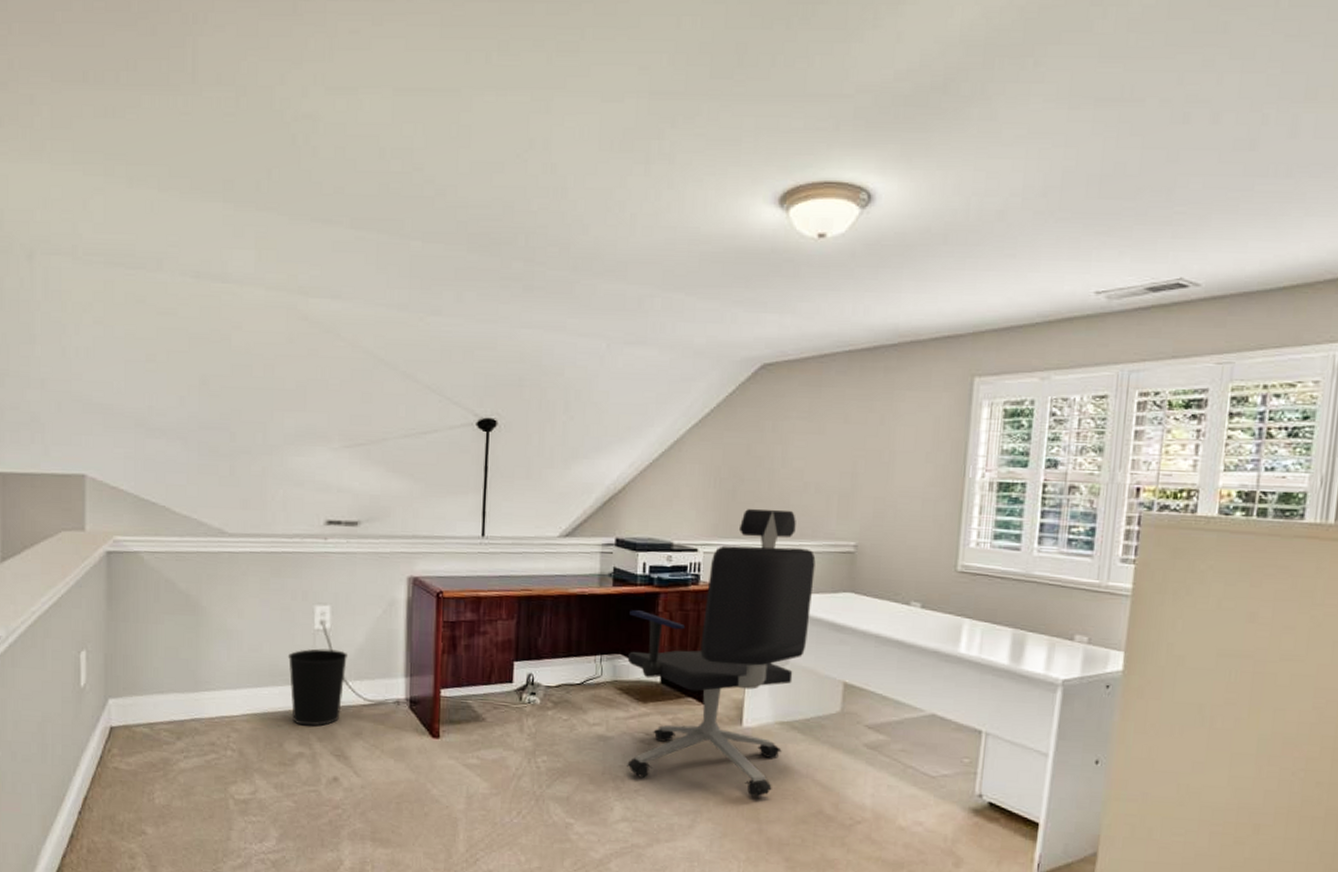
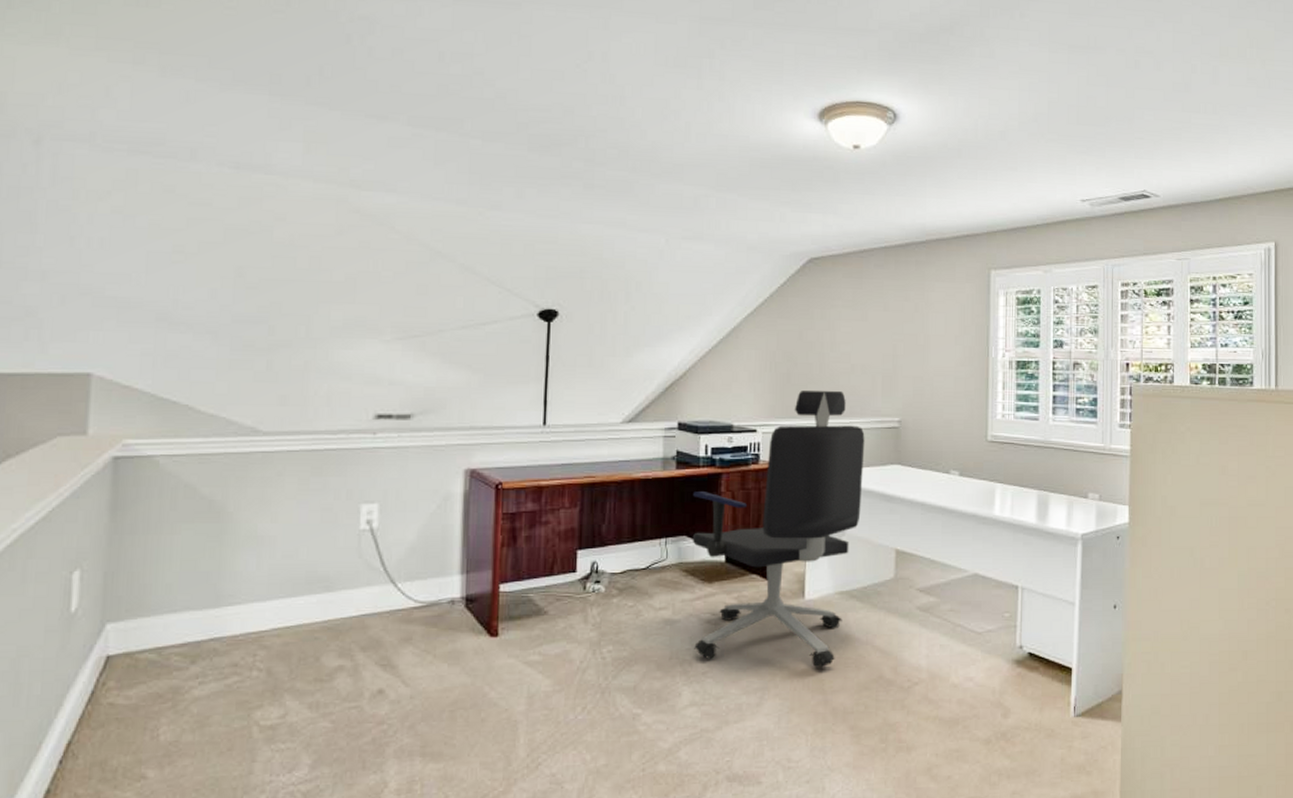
wastebasket: present [287,648,349,726] -> none [328,550,398,635]

